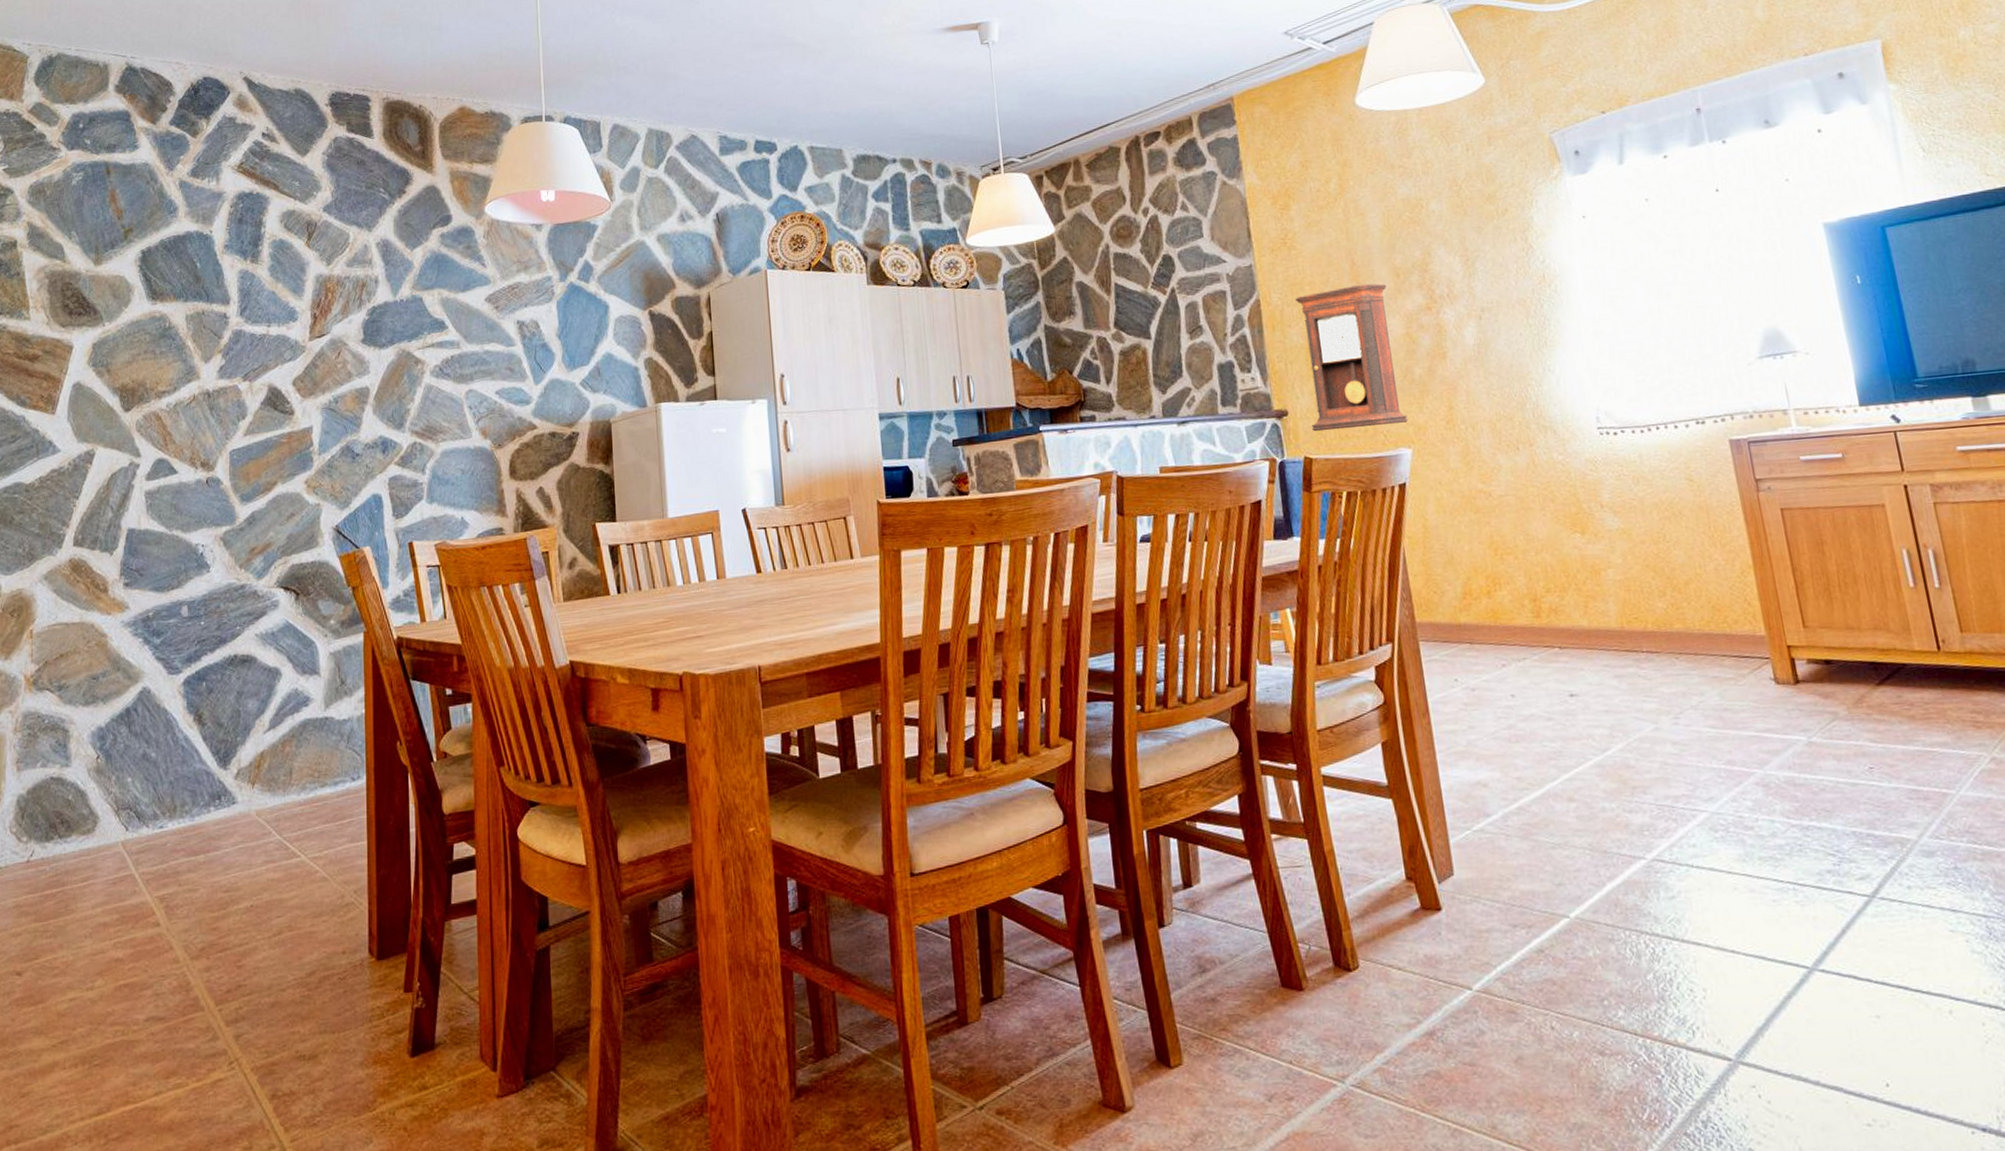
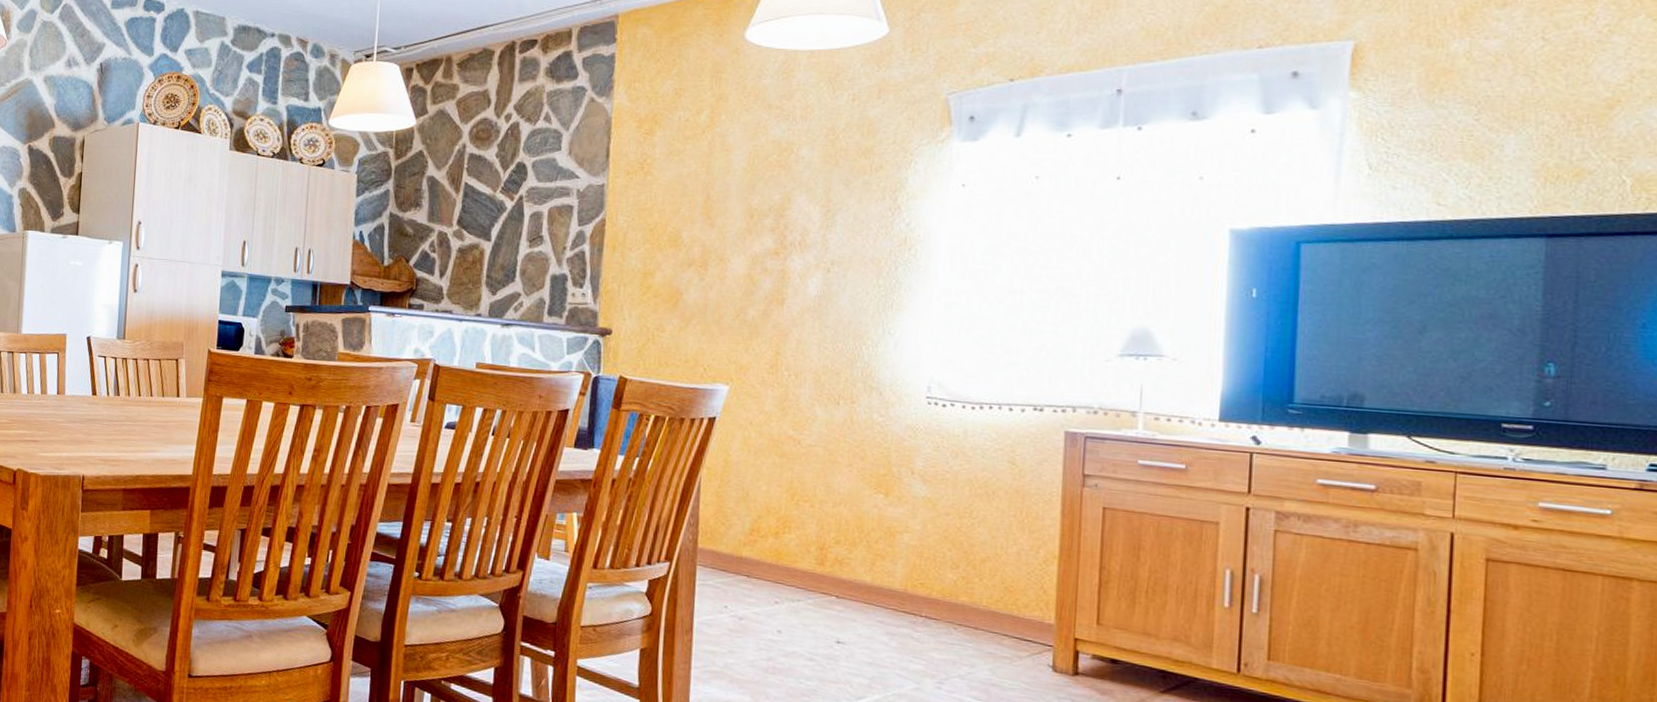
pendulum clock: present [1295,283,1408,432] -> none [632,219,738,360]

